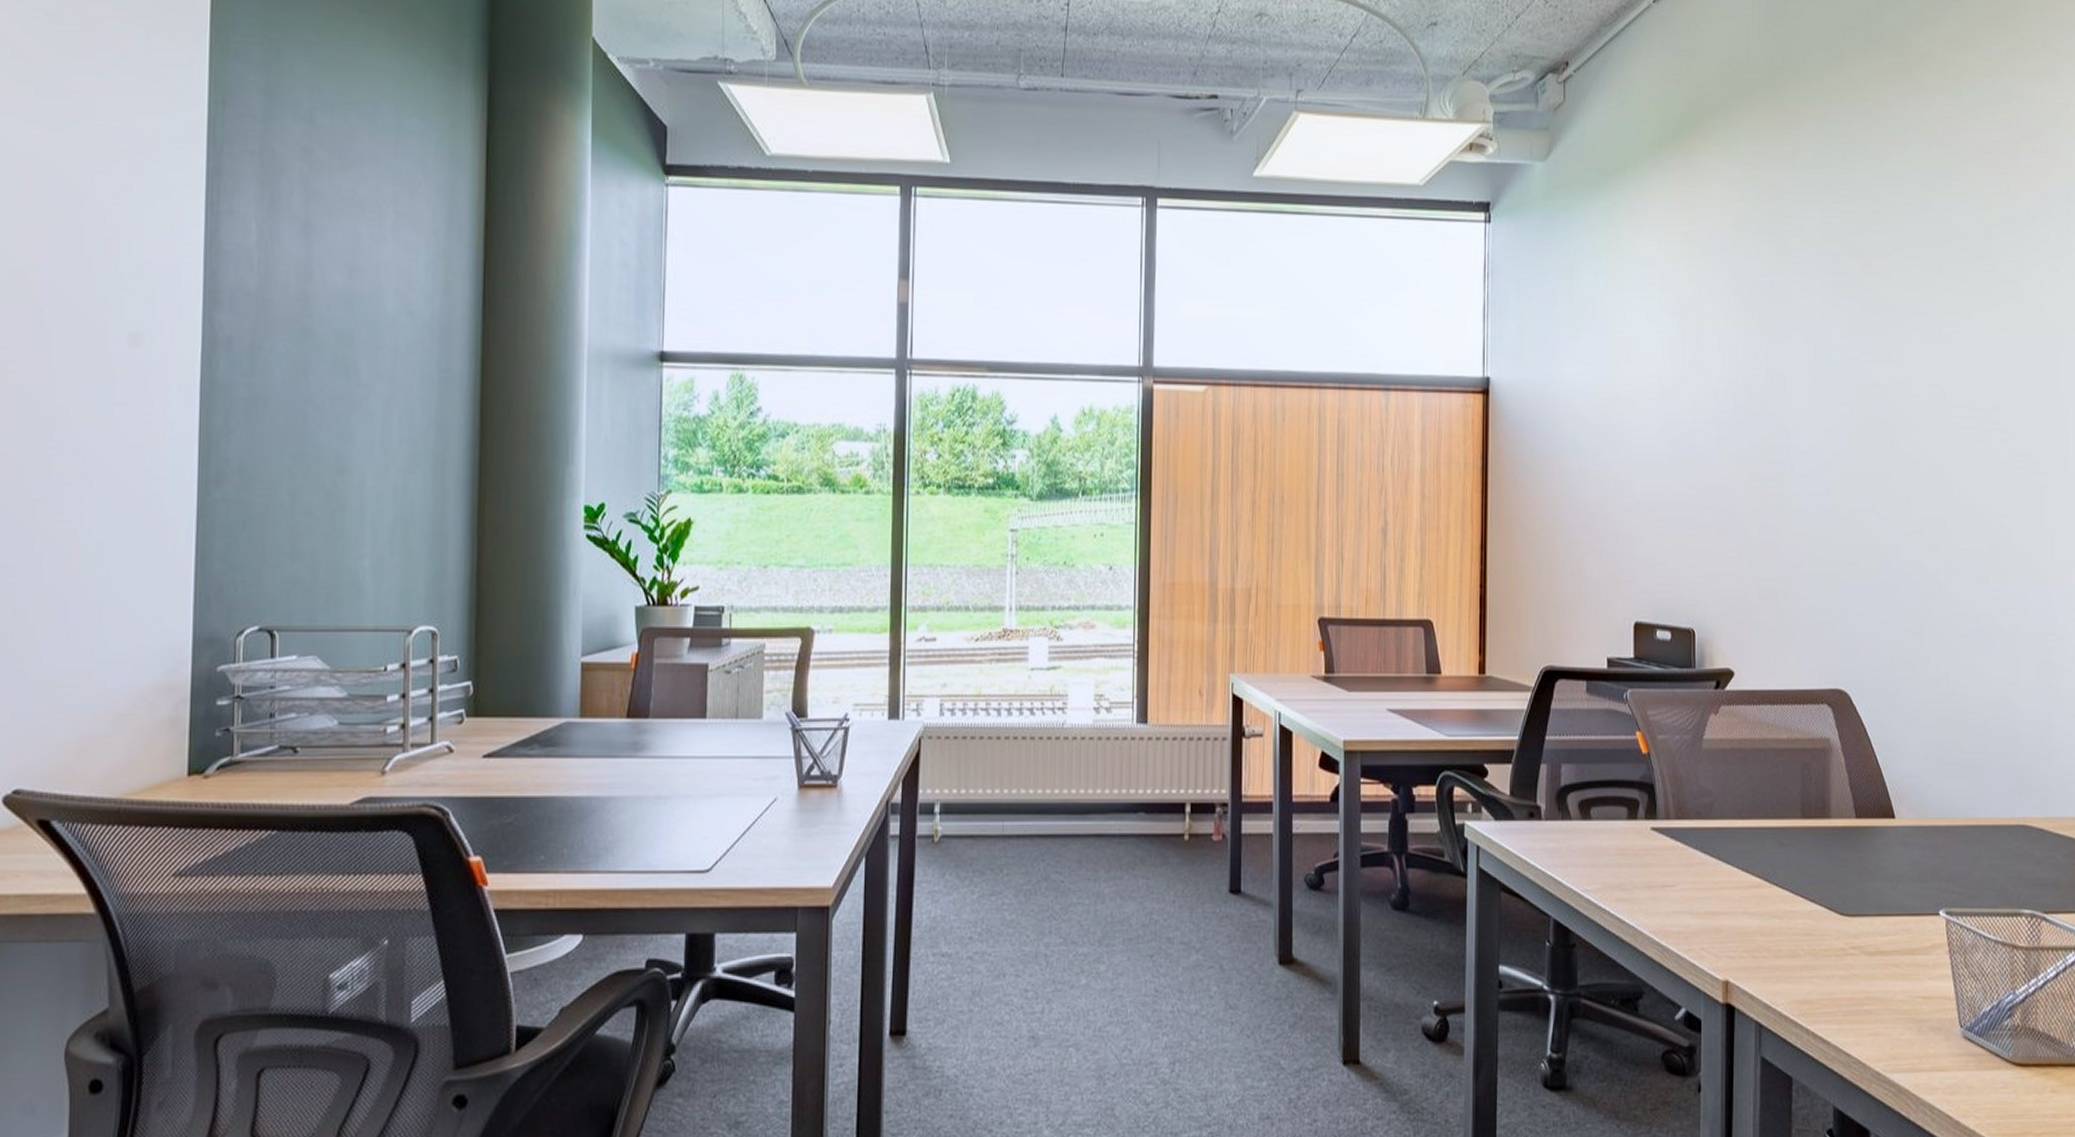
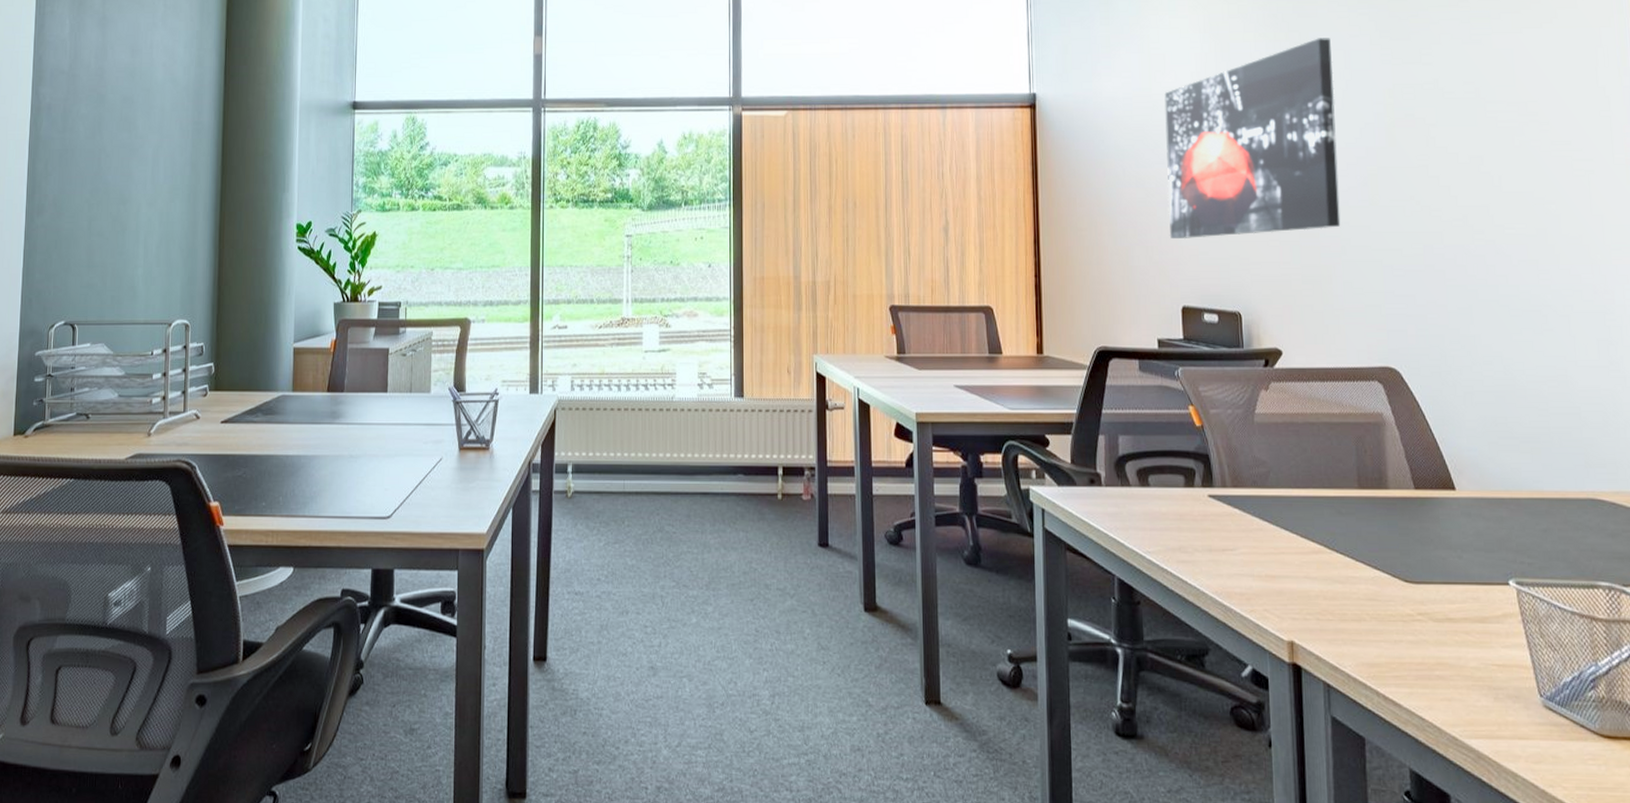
wall art: none [1625,328,1803,547] -> present [1164,38,1341,238]

